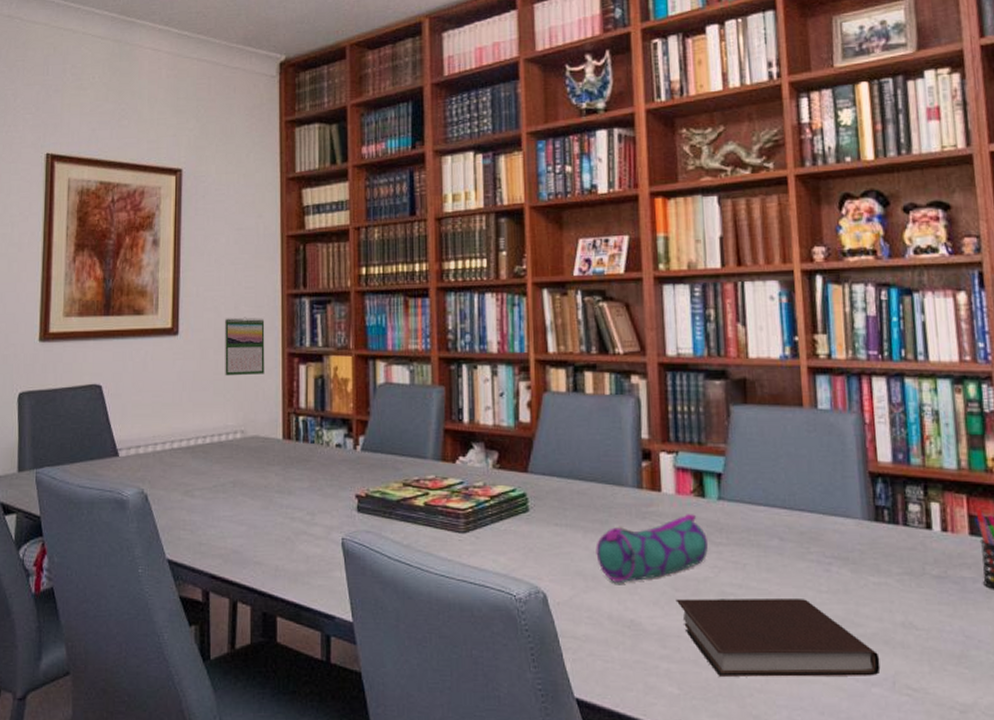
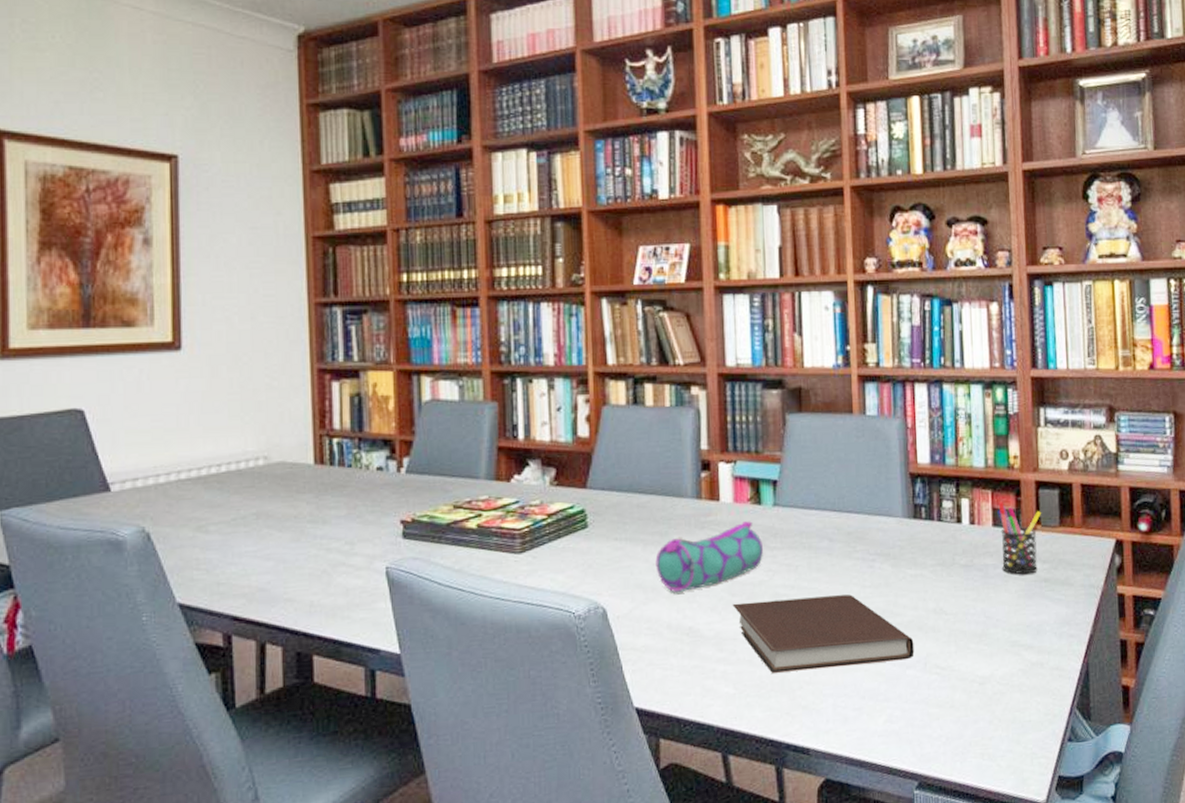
calendar: present [224,317,265,376] -> none [238,329,290,396]

